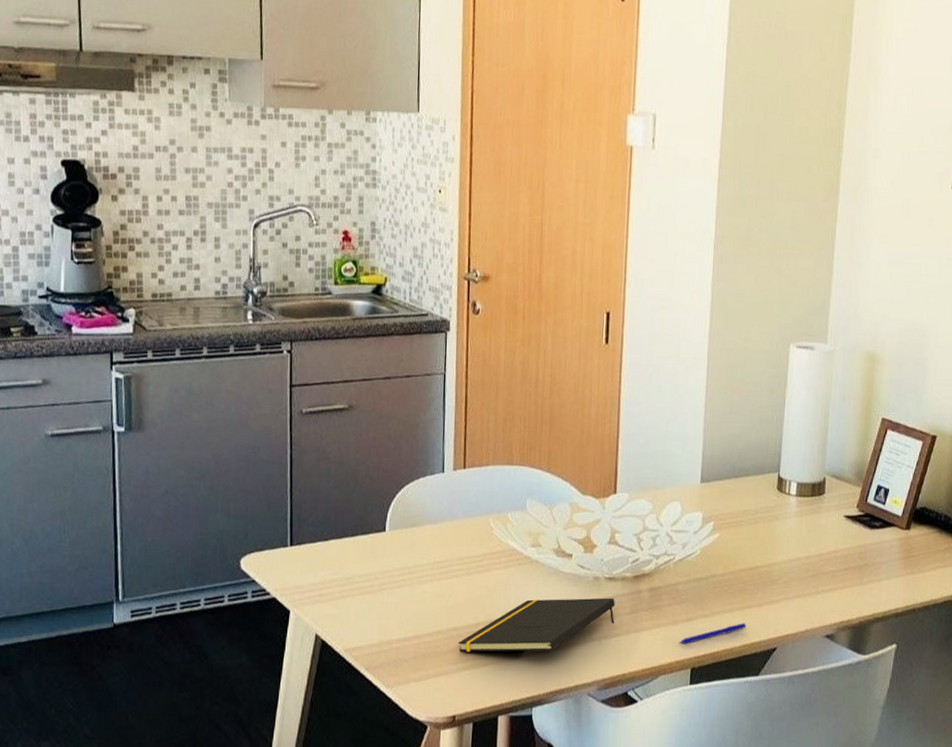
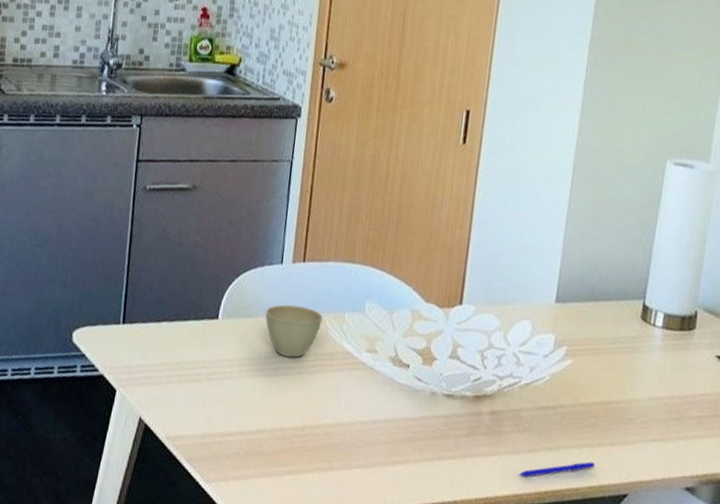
cup: none [431,510,487,560] -> present [265,304,323,358]
notepad: present [458,598,615,652] -> none [282,408,452,466]

